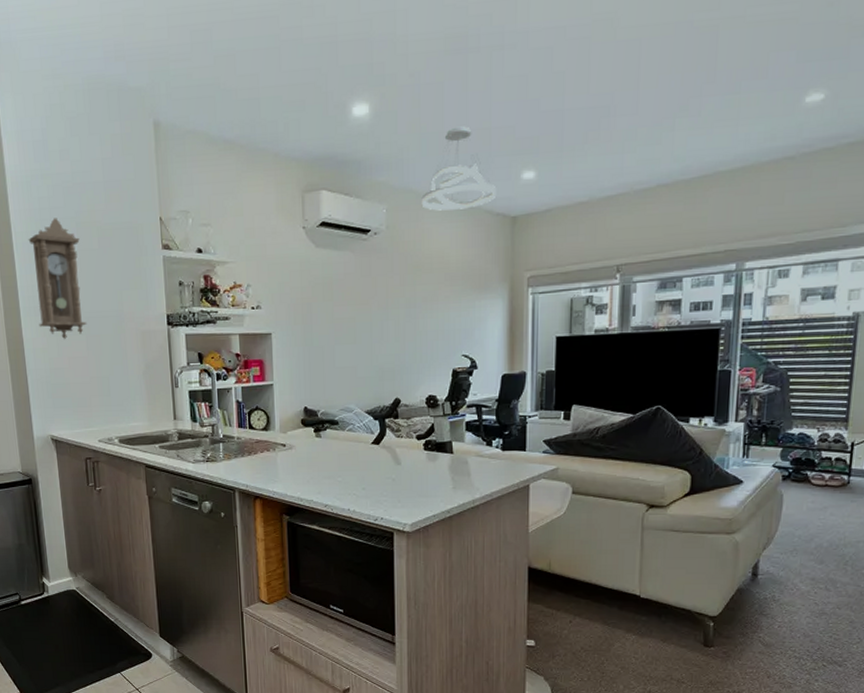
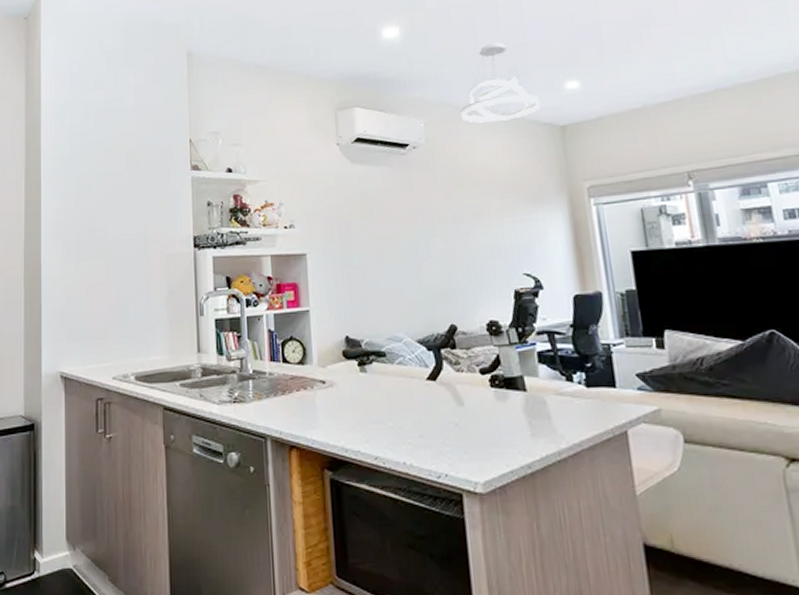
pendulum clock: present [28,218,87,340] -> none [56,143,109,266]

